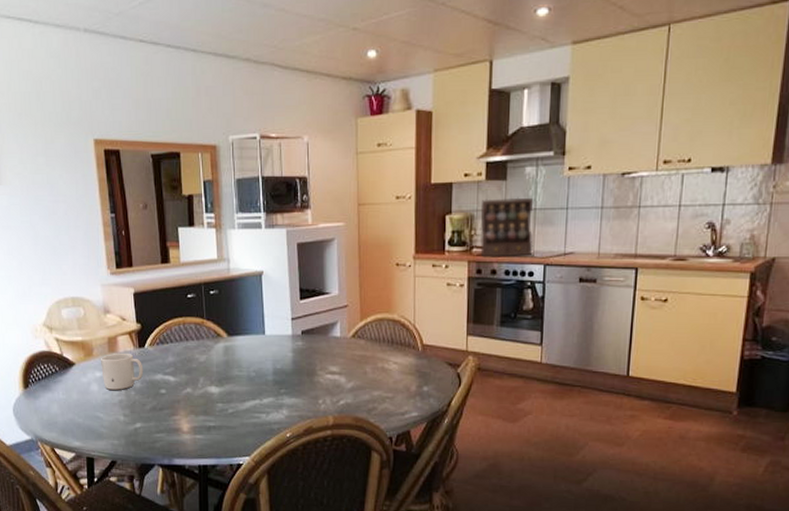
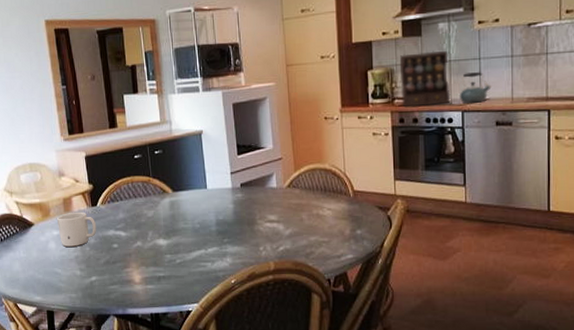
kettle: none [543,223,578,256] -> present [460,72,491,103]

